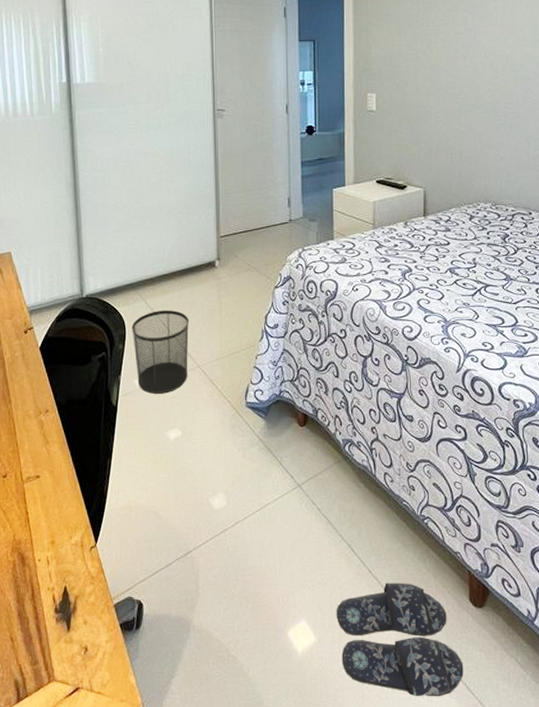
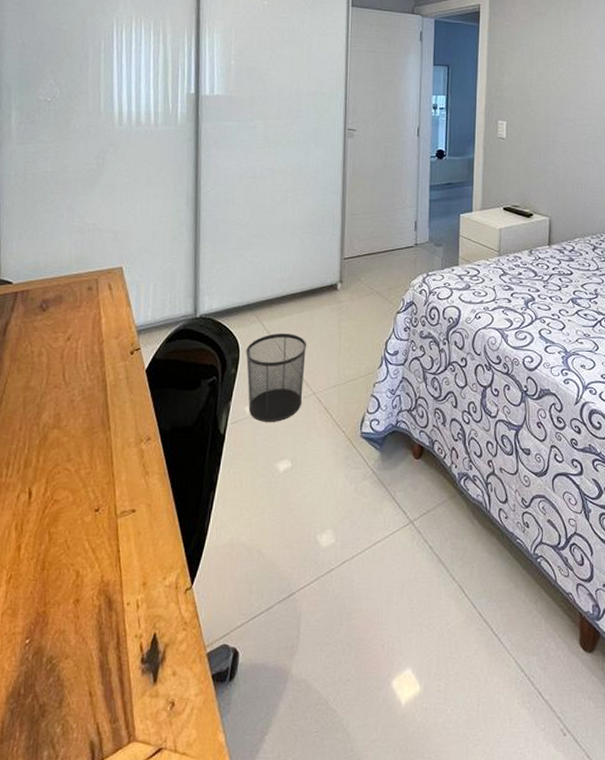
slippers: present [336,583,464,697] -> none [443,626,572,751]

